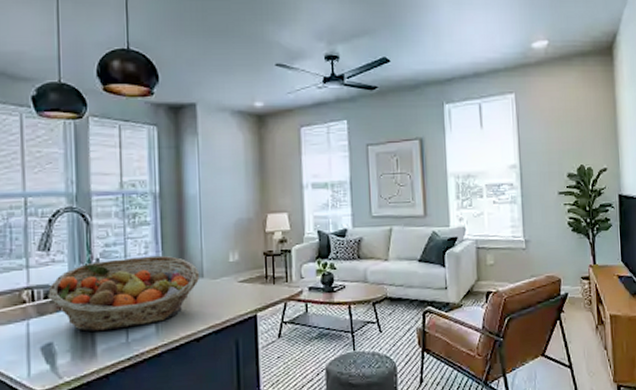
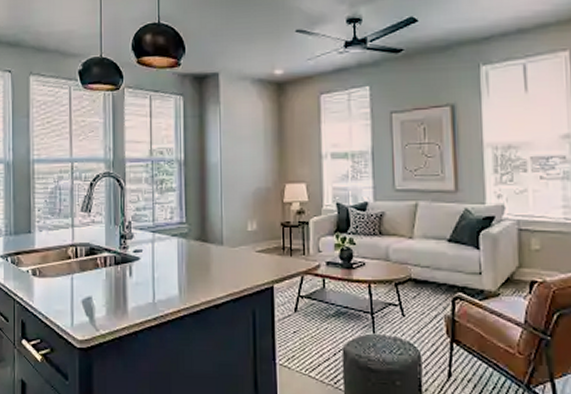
fruit basket: present [48,255,200,332] -> none [88,221,220,291]

